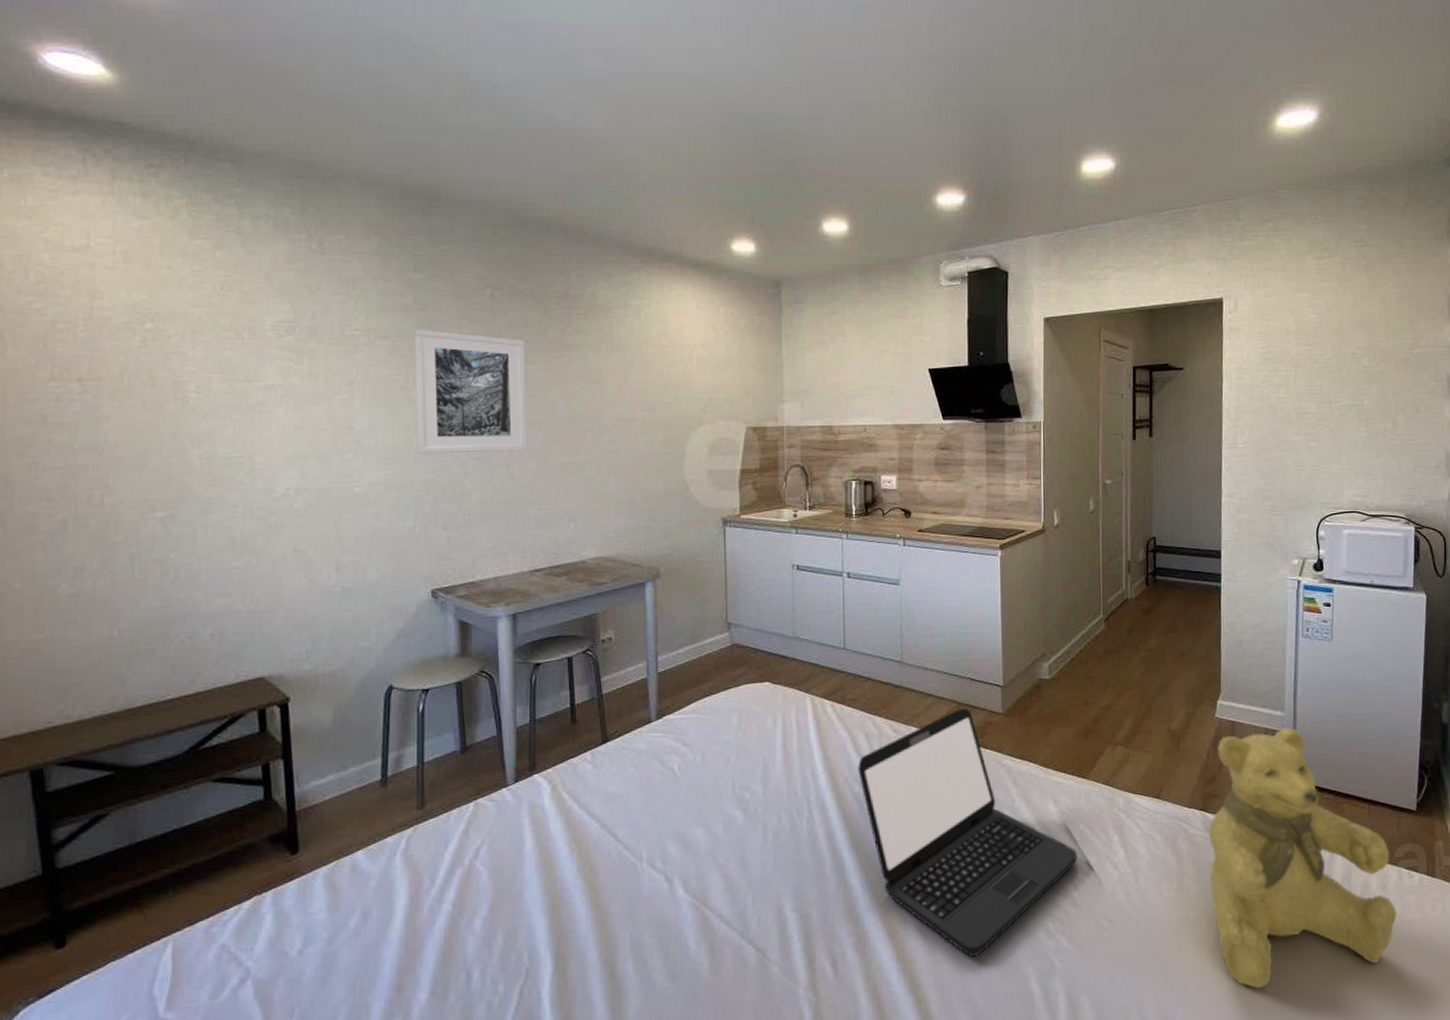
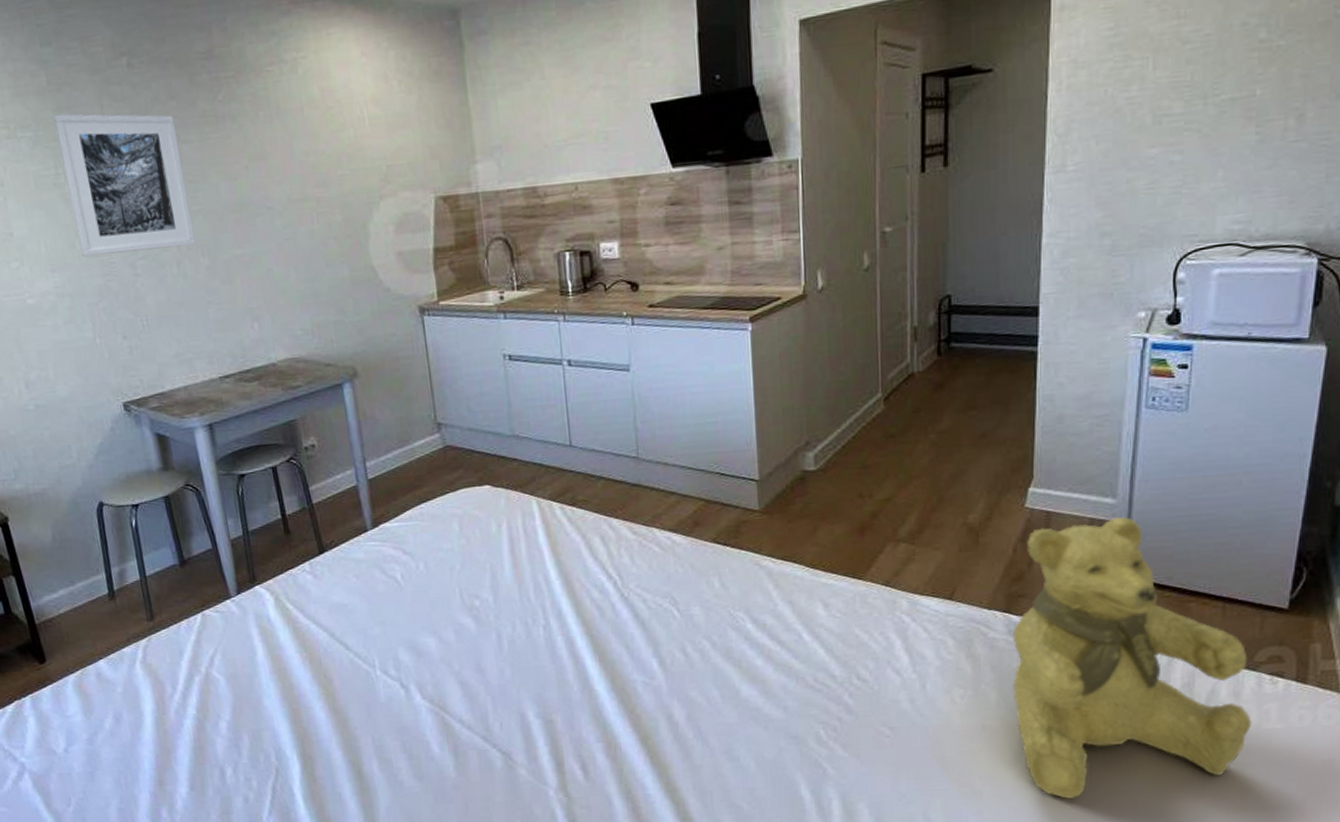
laptop: present [858,707,1077,957] -> none [595,505,852,763]

